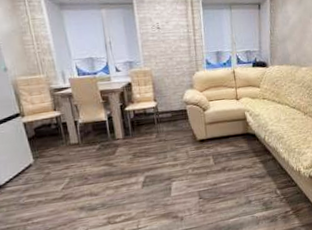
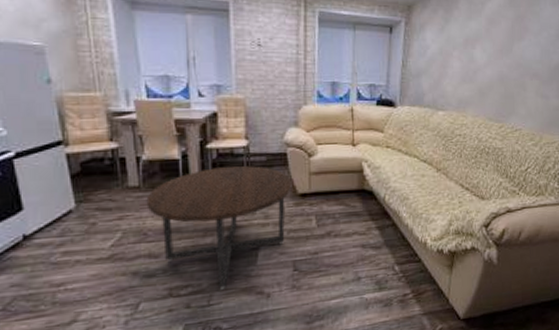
coffee table: none [84,121,193,216] -> present [146,166,292,290]

